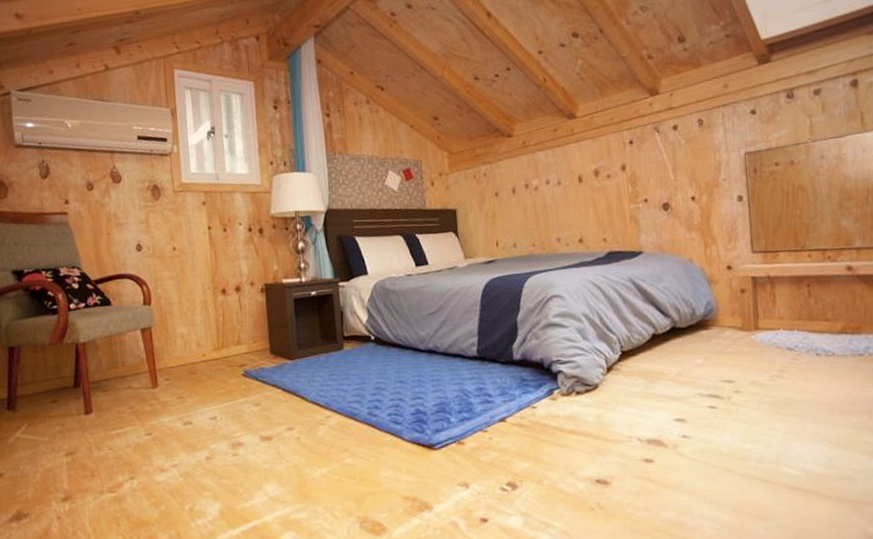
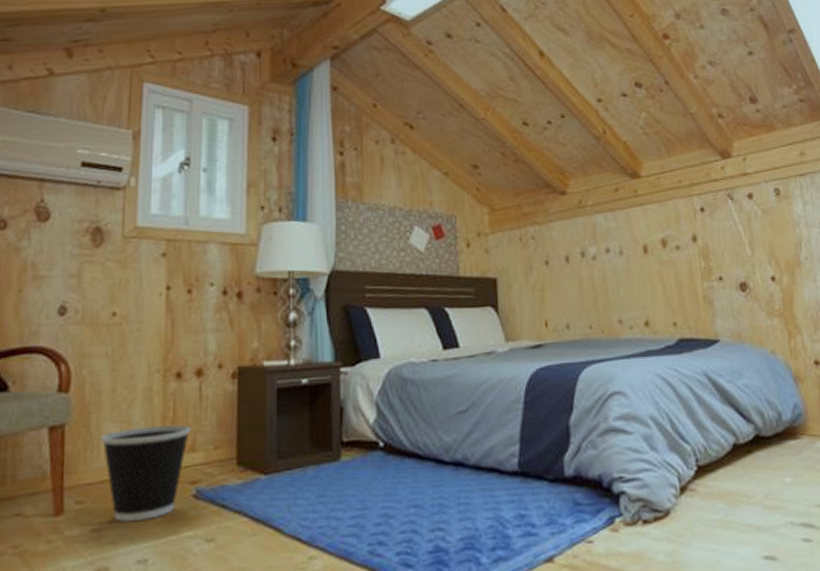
wastebasket: none [176,326,236,392] -> present [100,425,191,522]

